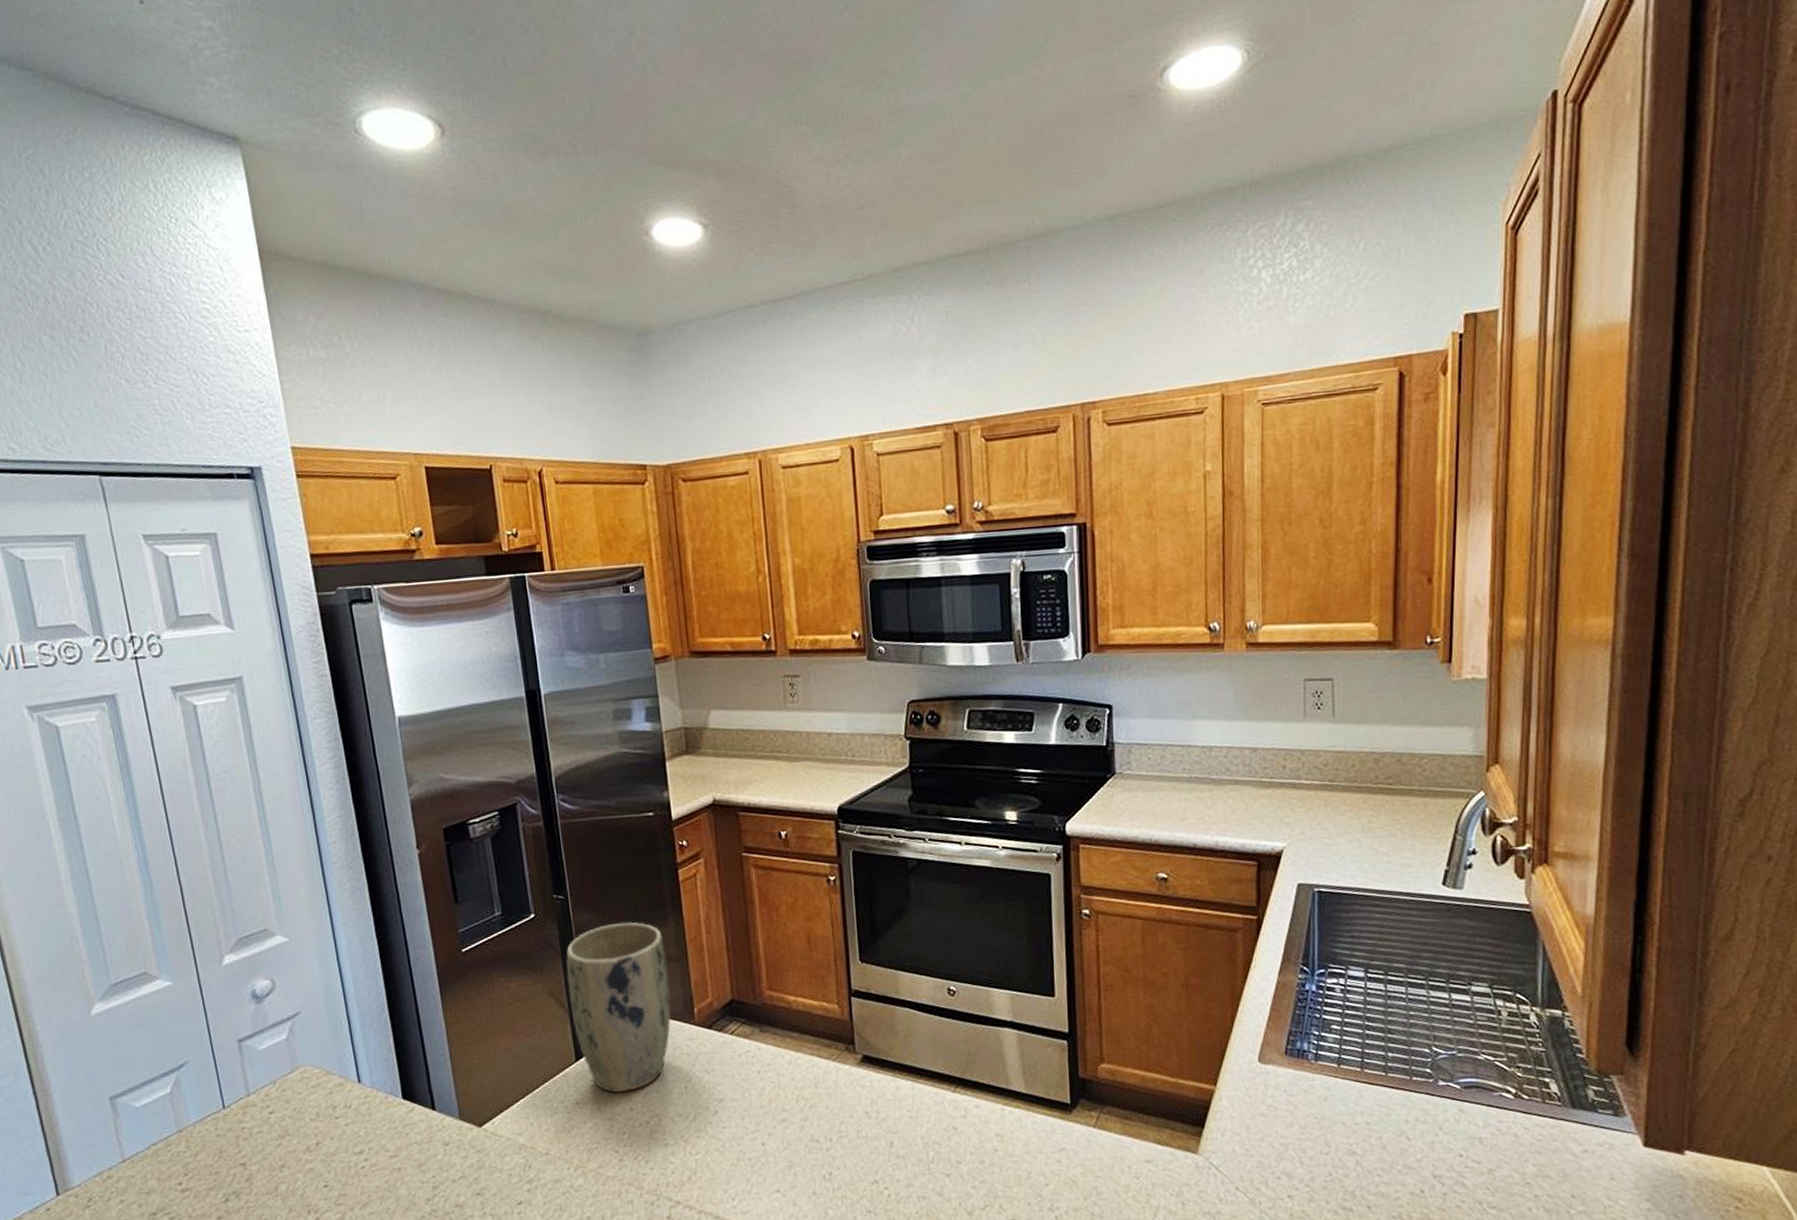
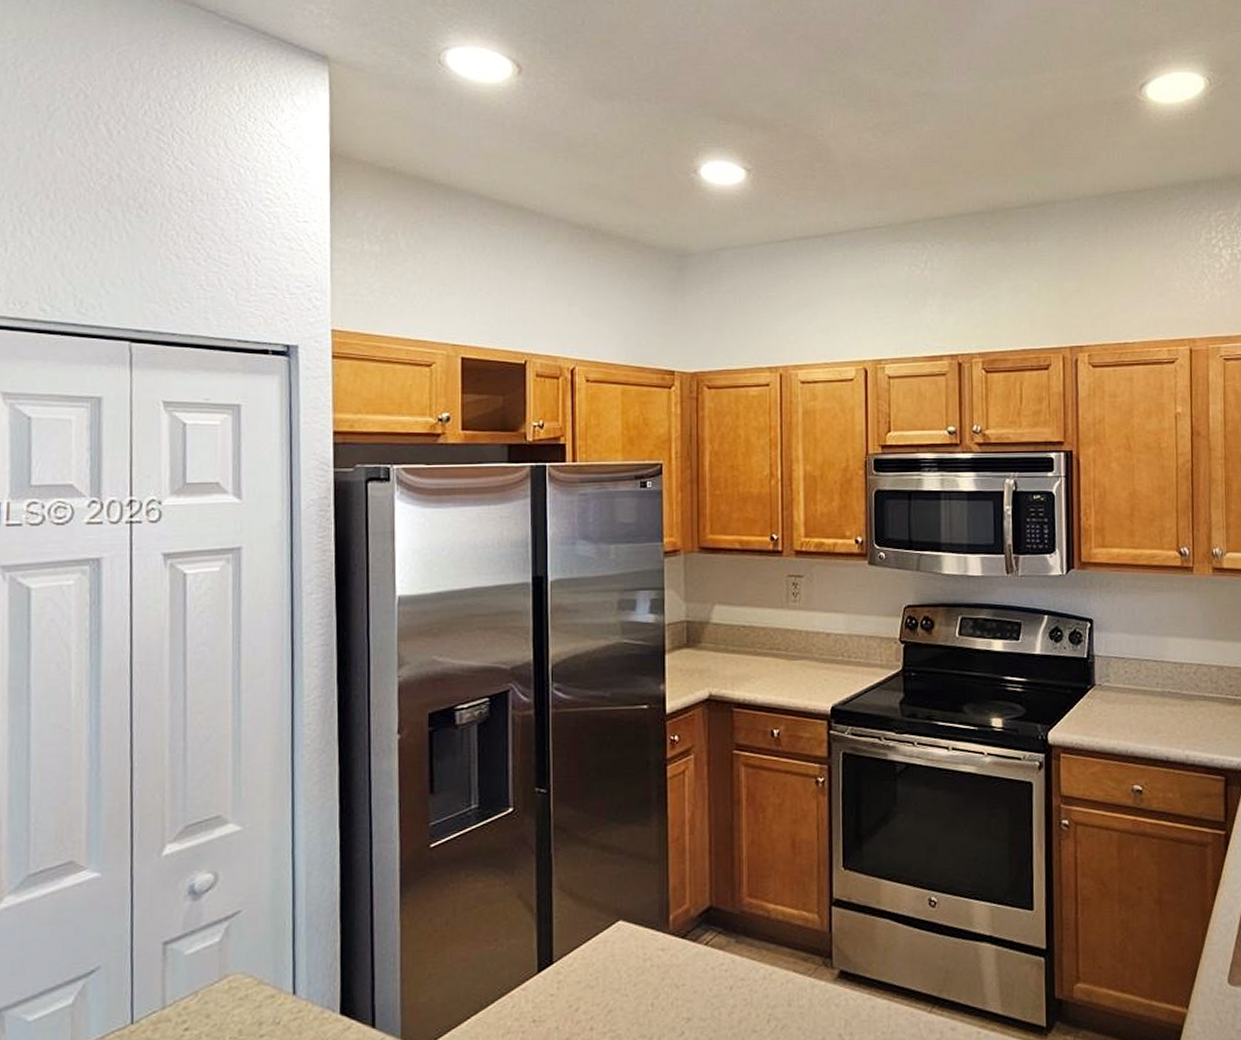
plant pot: present [566,922,671,1092] -> none [539,819,647,1009]

